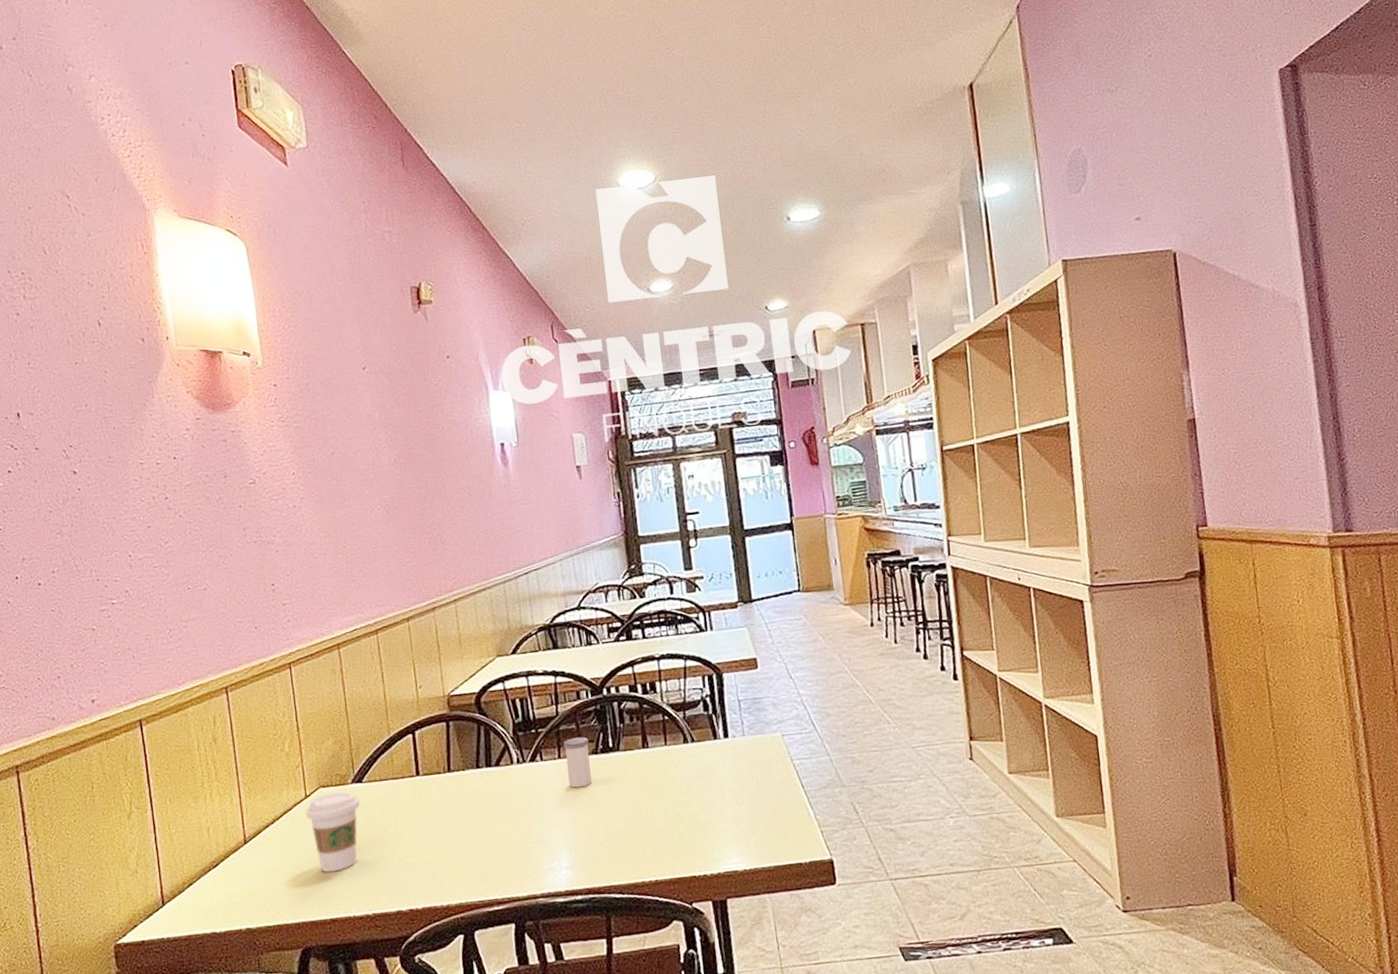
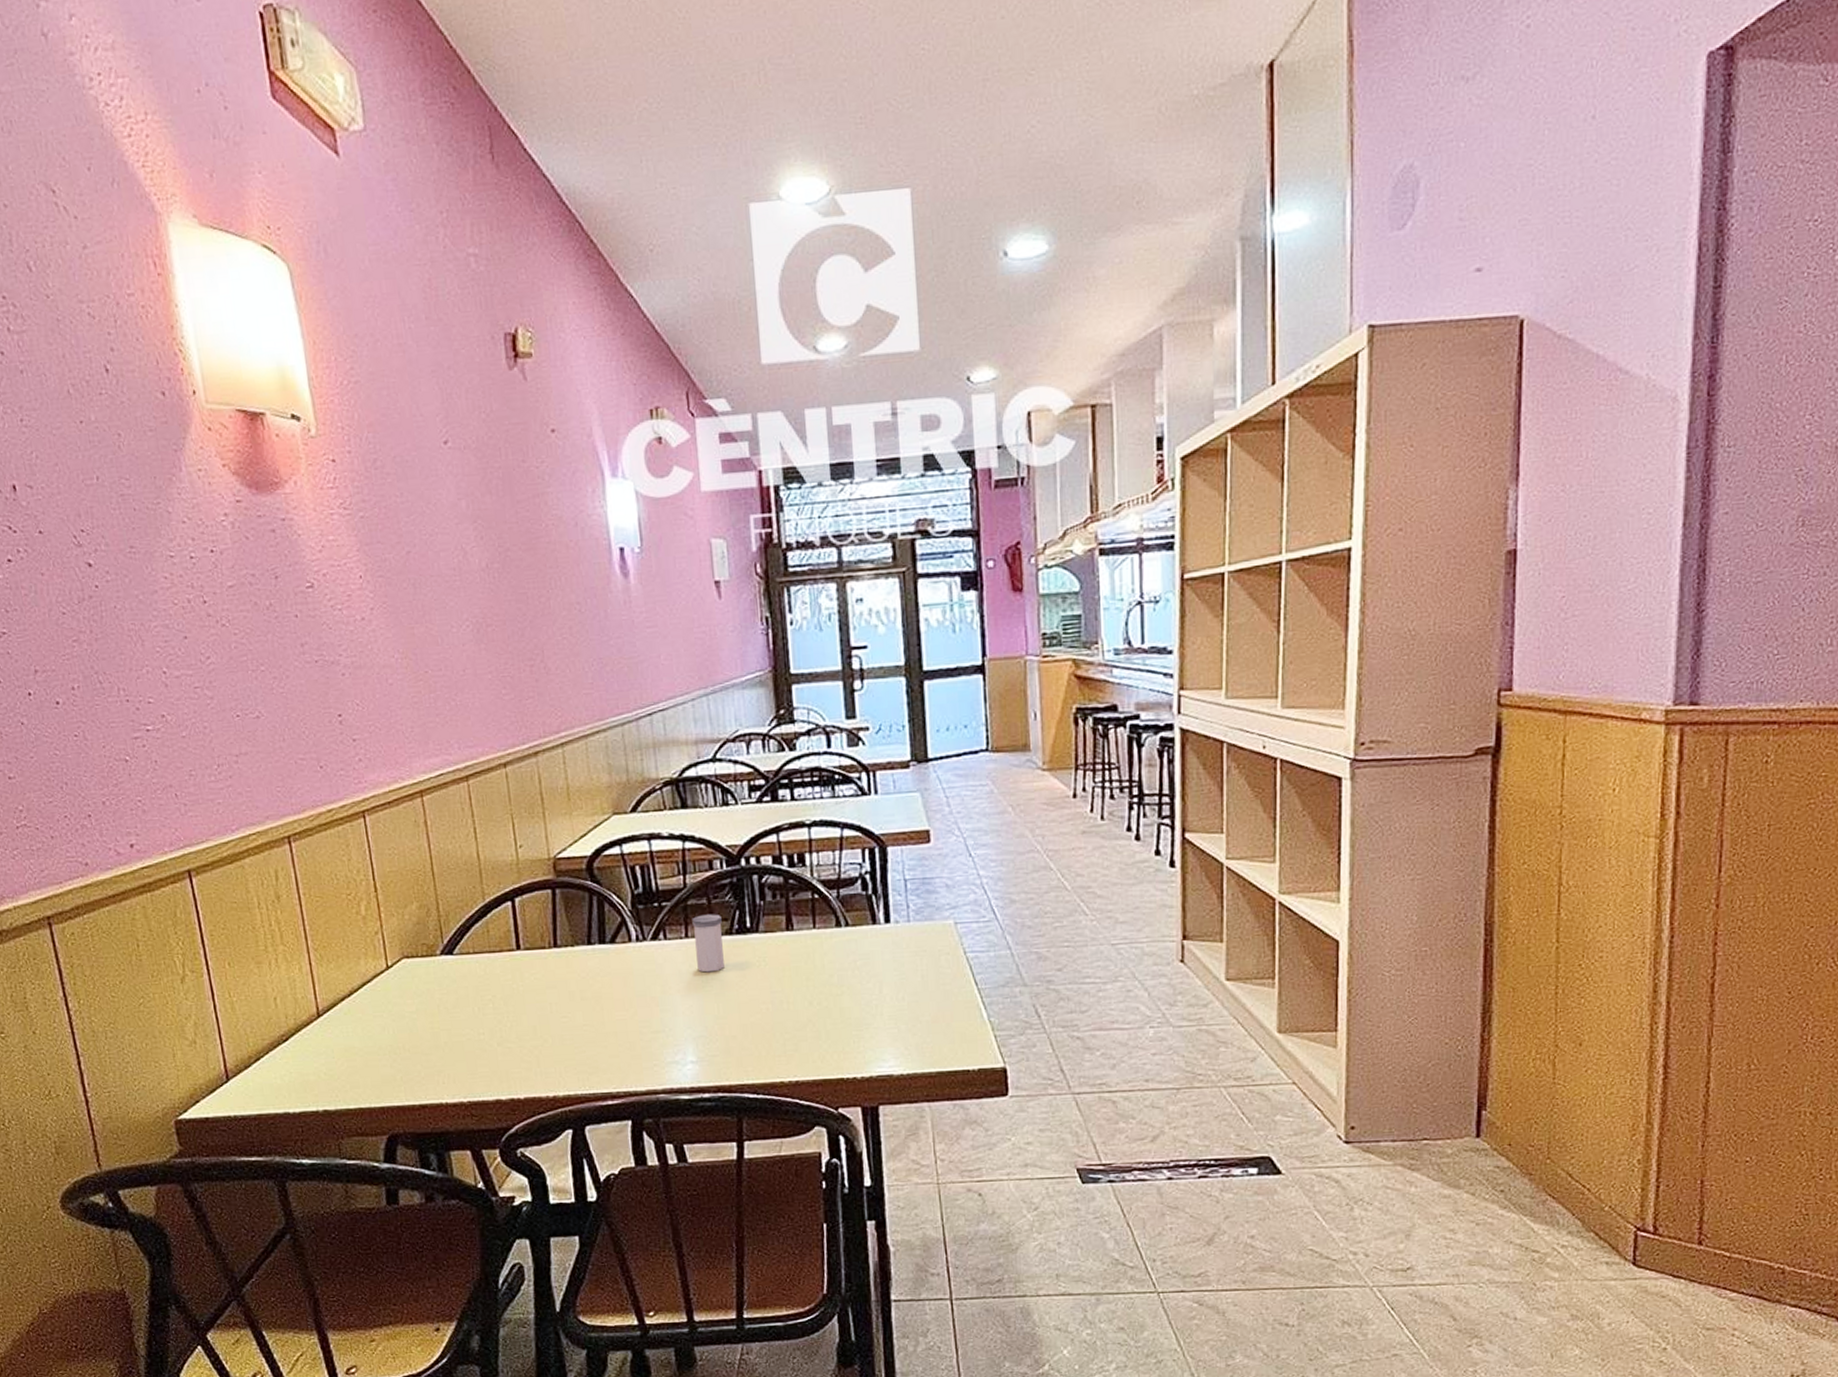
coffee cup: present [306,791,360,873] -> none [387,963,451,1054]

